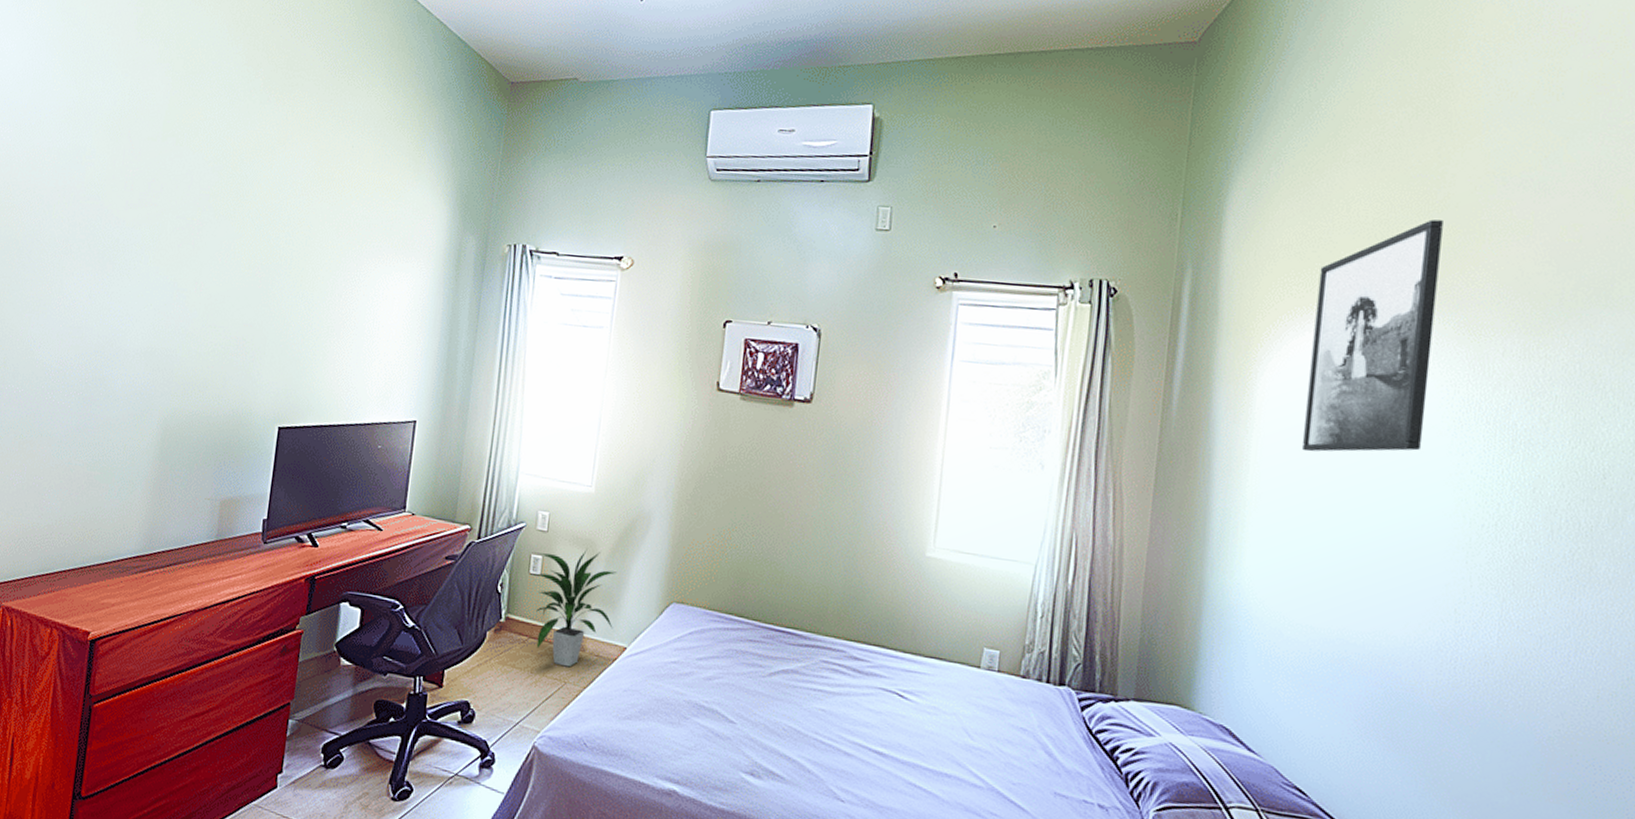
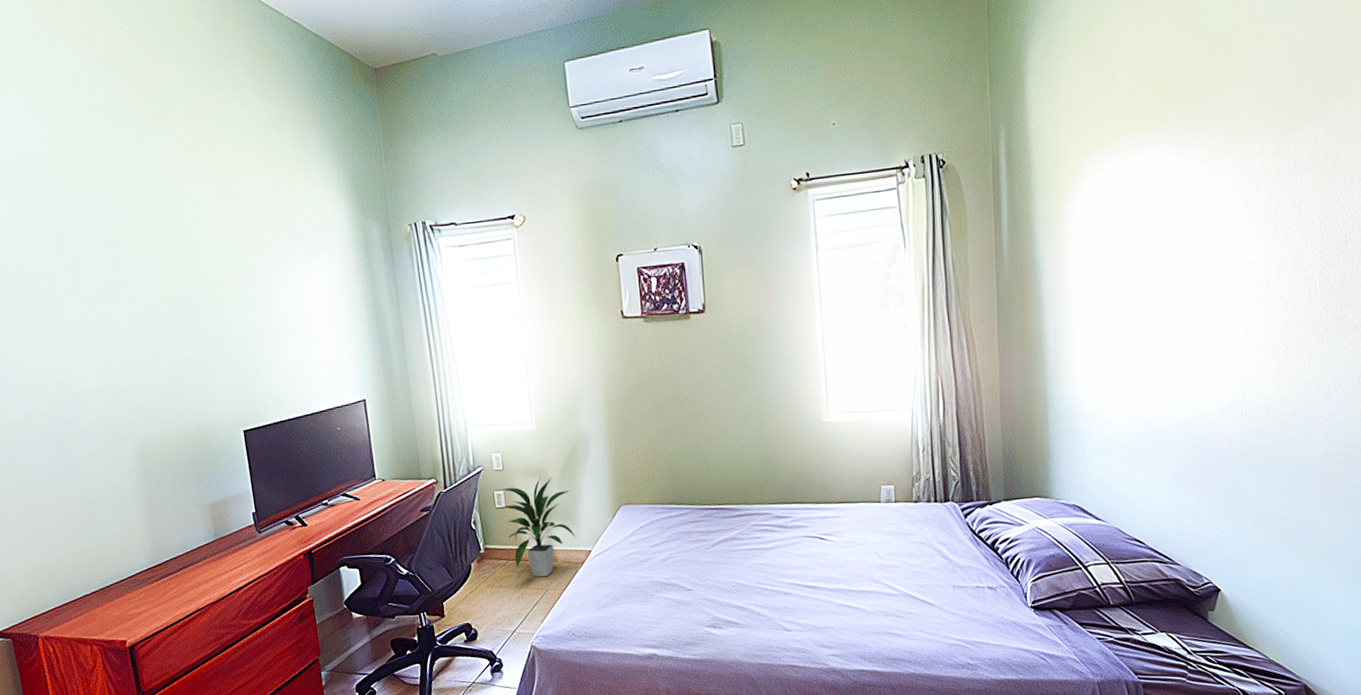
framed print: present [1303,219,1443,452] -> none [1109,46,1205,270]

